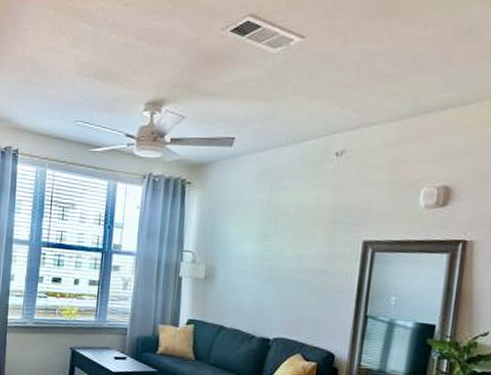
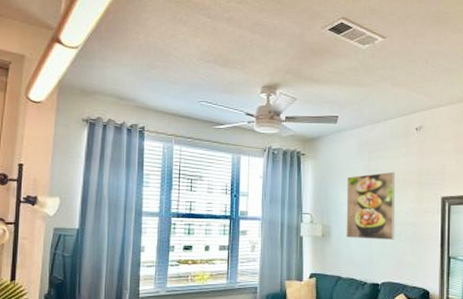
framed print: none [233,206,302,289] -> present [346,171,396,240]

